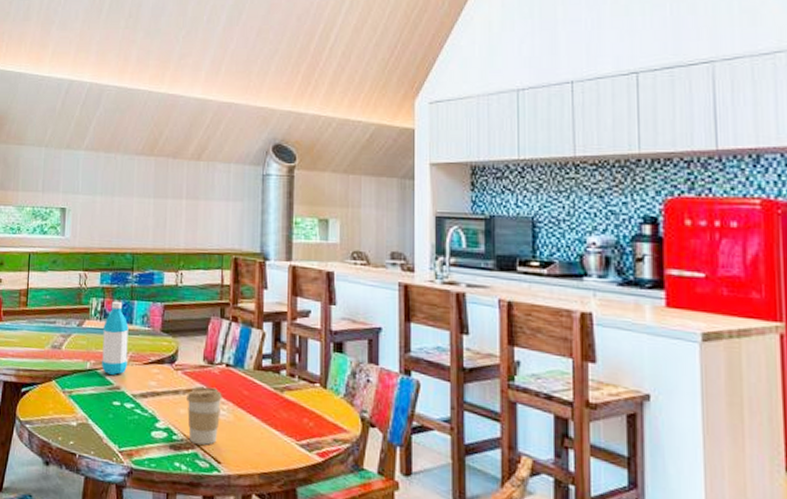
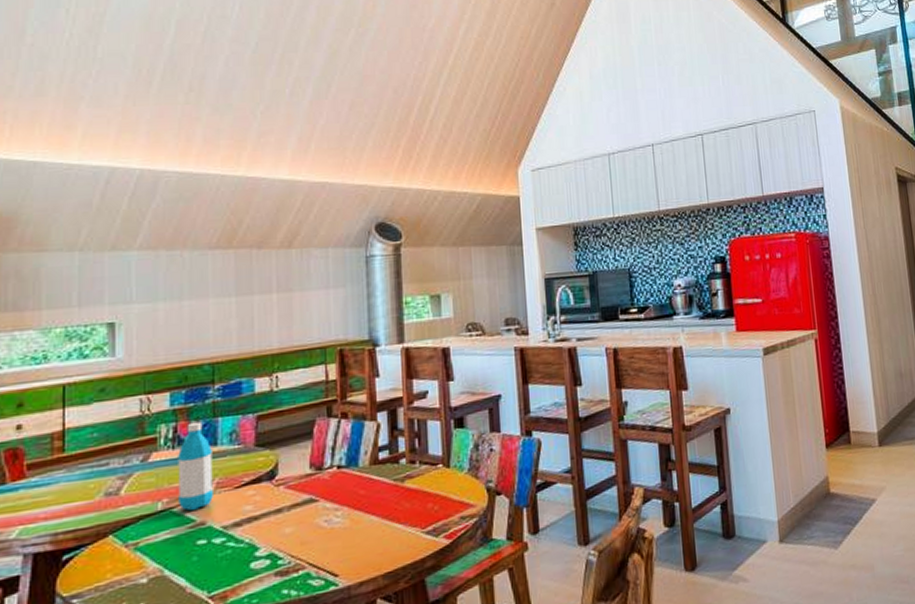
coffee cup: present [186,387,222,445] -> none [292,495,335,563]

